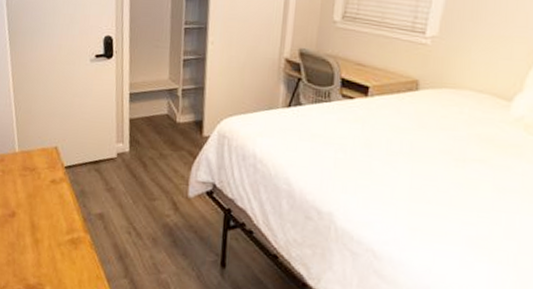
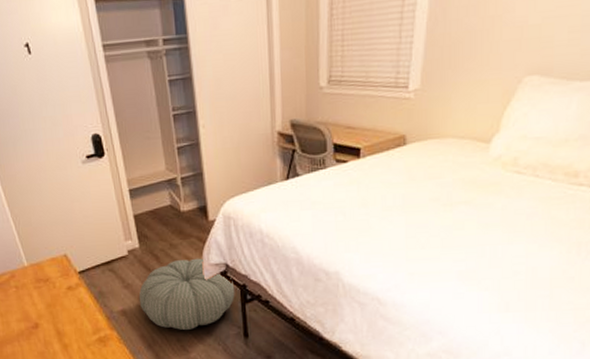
pouf: none [118,171,219,248] -> present [138,258,235,330]

